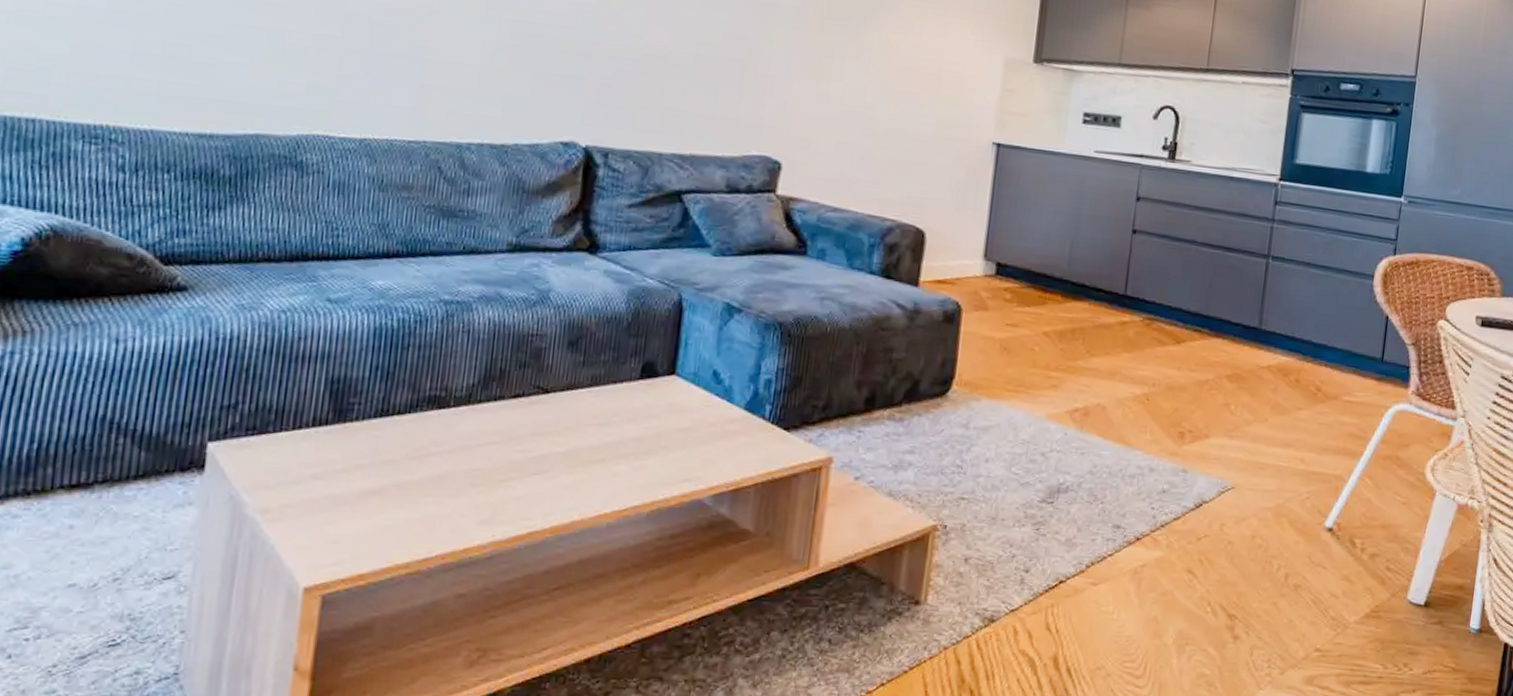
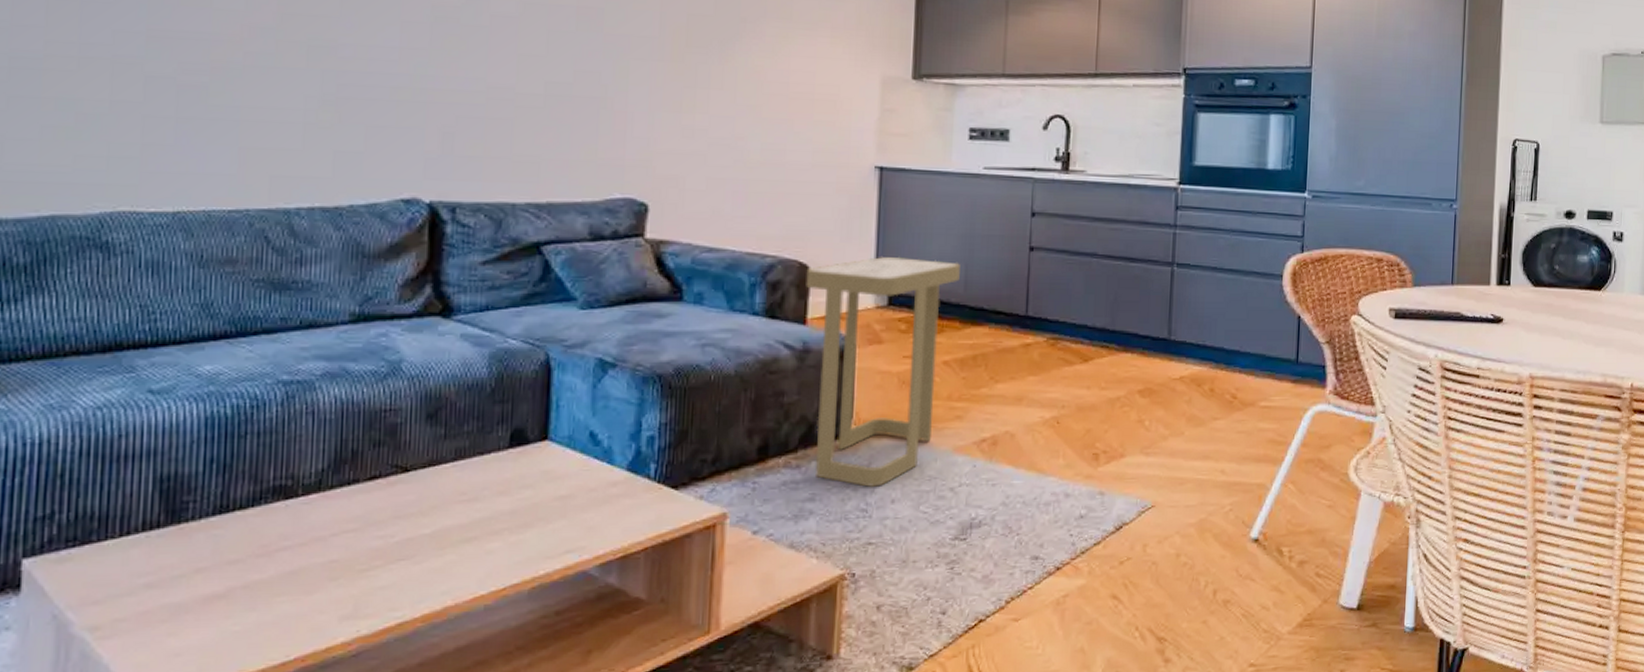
side table: none [917,228,1066,446] -> present [806,257,960,488]

